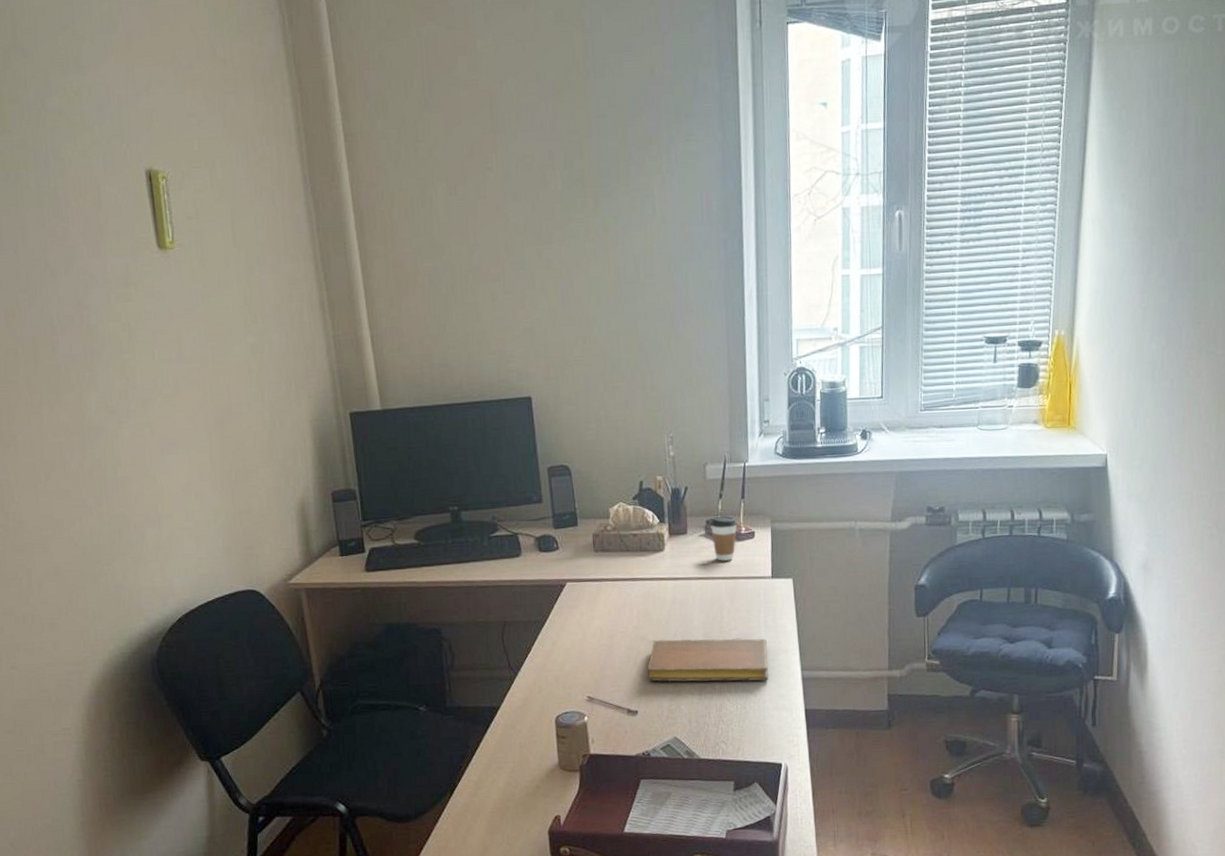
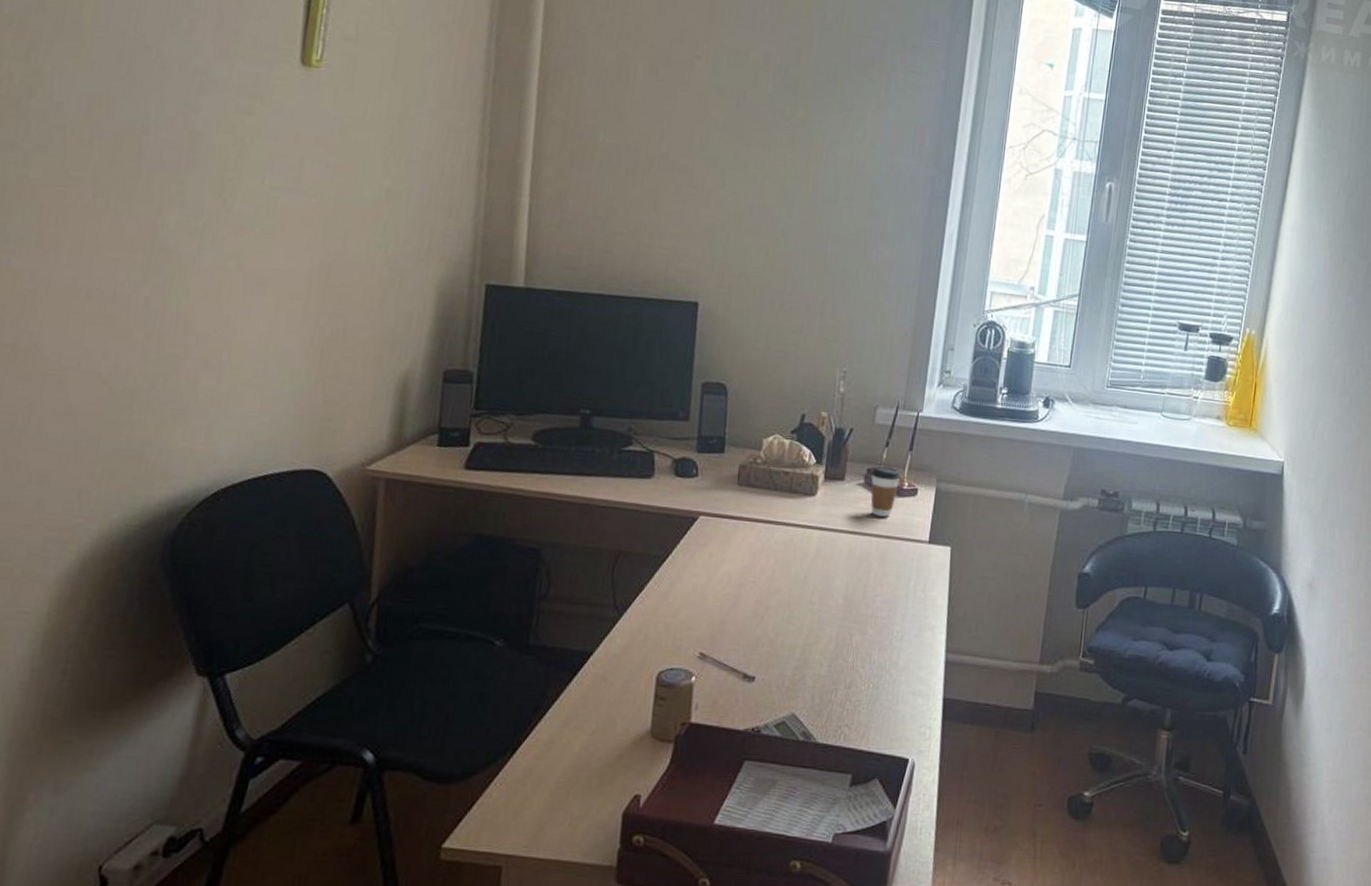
notebook: present [647,638,768,682] -> none [773,596,913,660]

